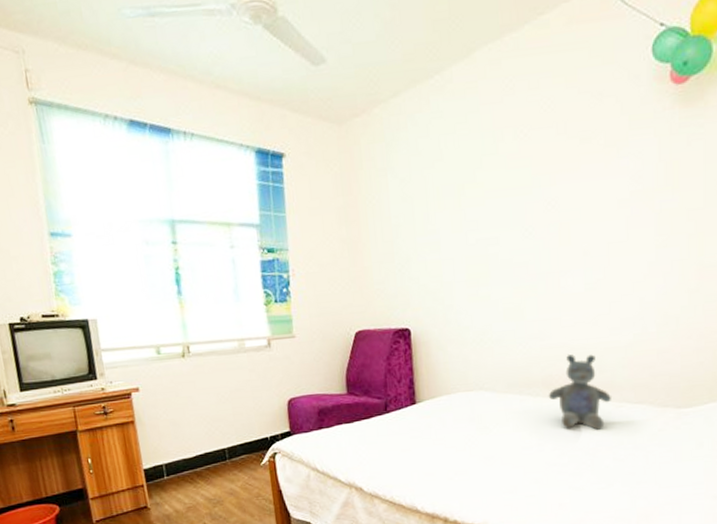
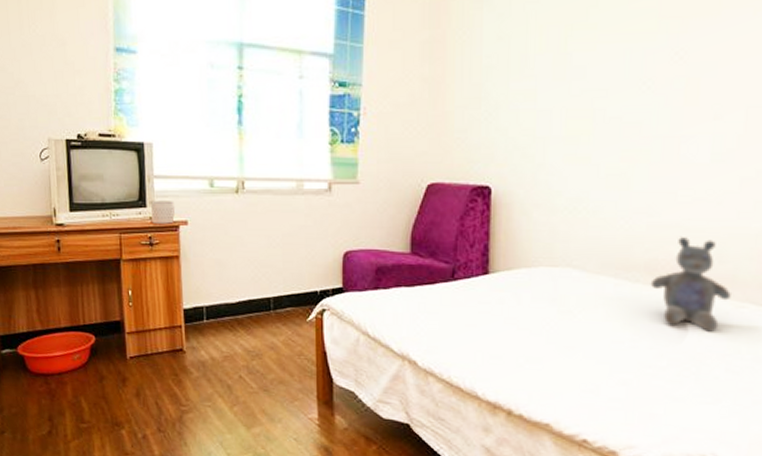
mug: none [101,370,126,394] -> present [151,200,176,224]

